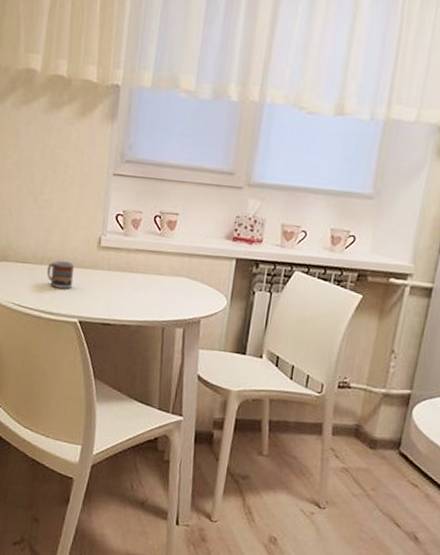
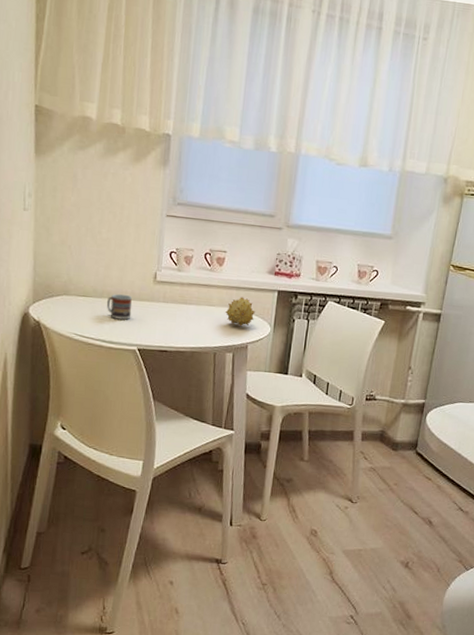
fruit: none [176,265,210,299] -> present [225,297,256,327]

